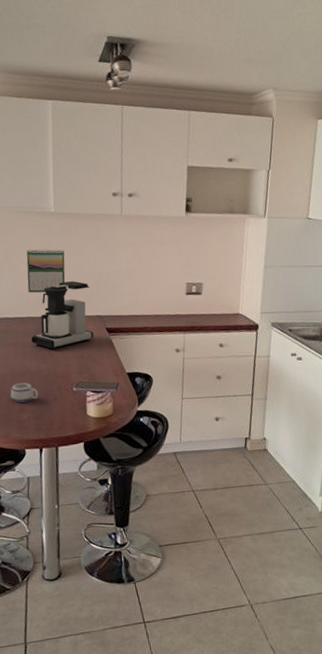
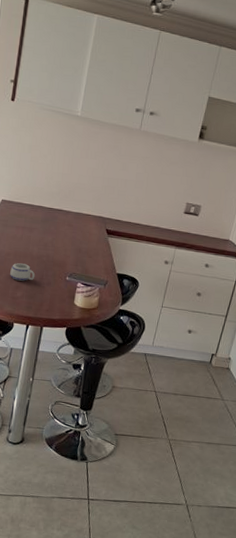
calendar: present [26,249,66,293] -> none [43,145,83,187]
coffee maker: present [31,281,94,350] -> none [38,180,99,239]

